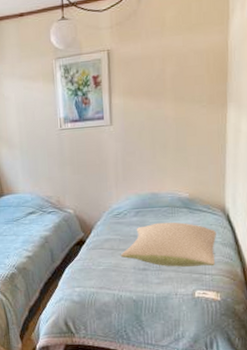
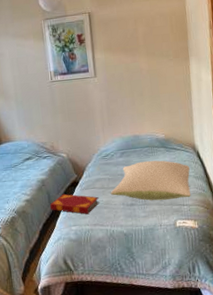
hardback book: none [52,252,107,276] -> present [49,193,99,214]

